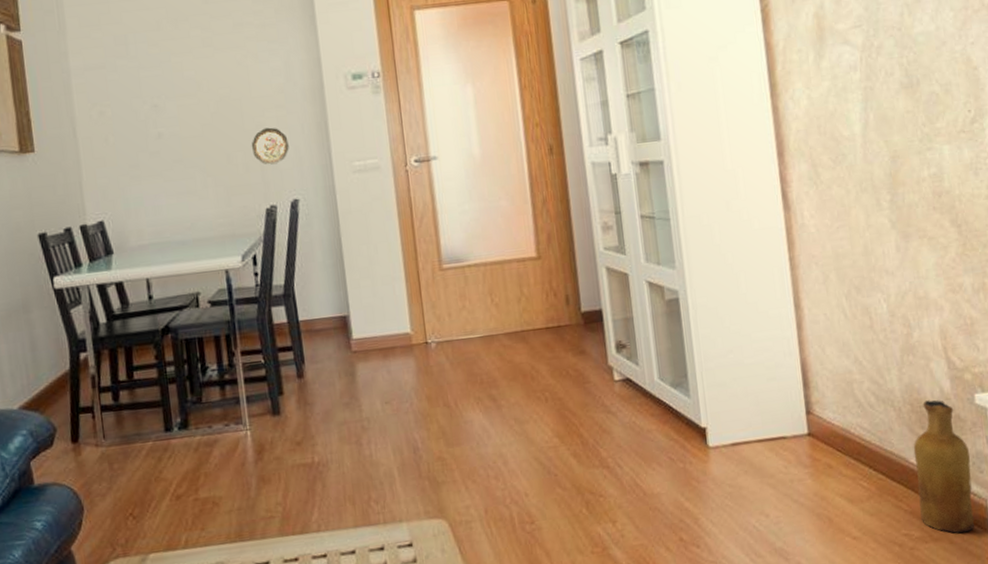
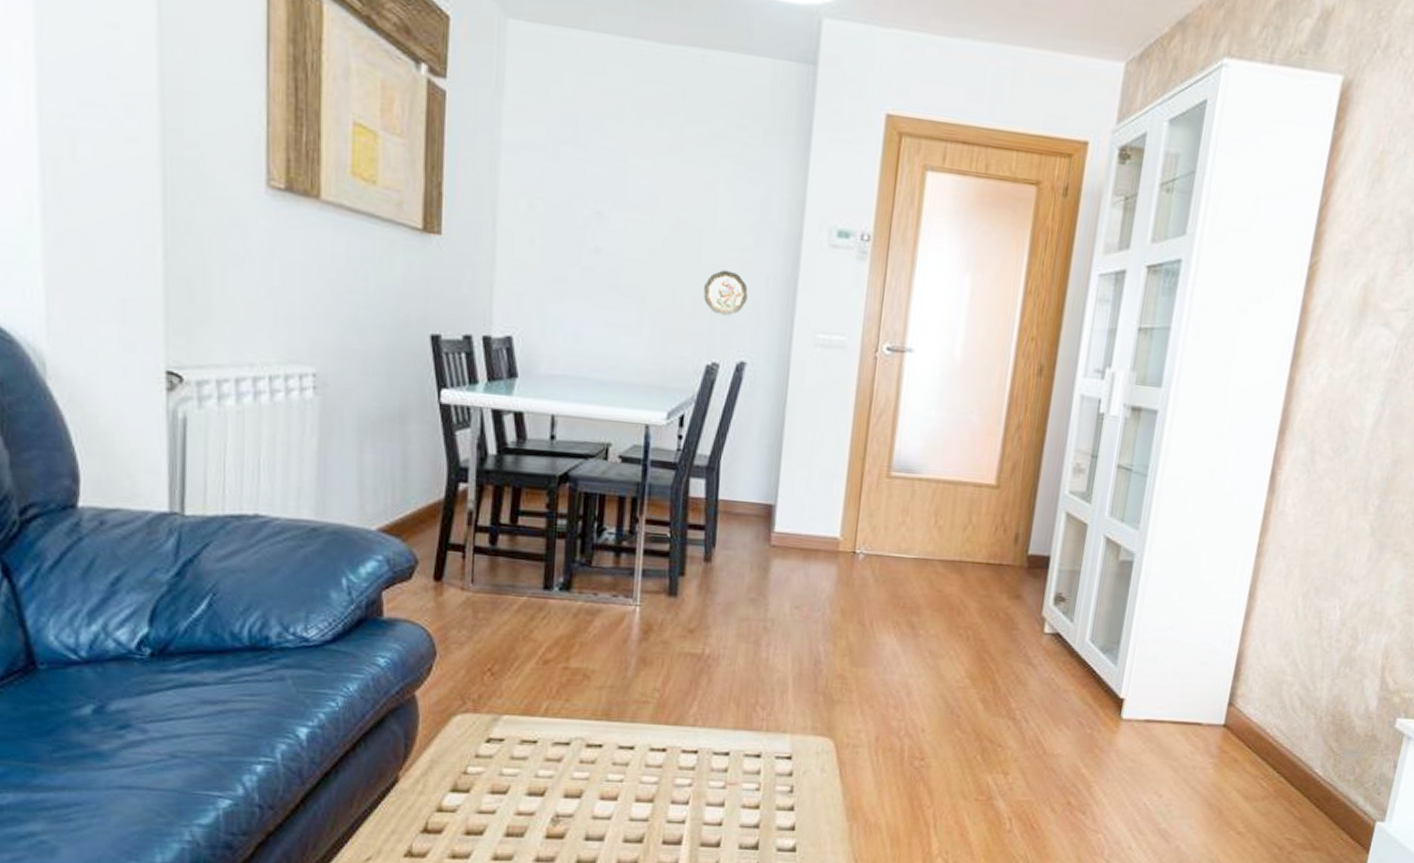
vase: present [913,400,975,534] -> none [1308,715,1374,848]

